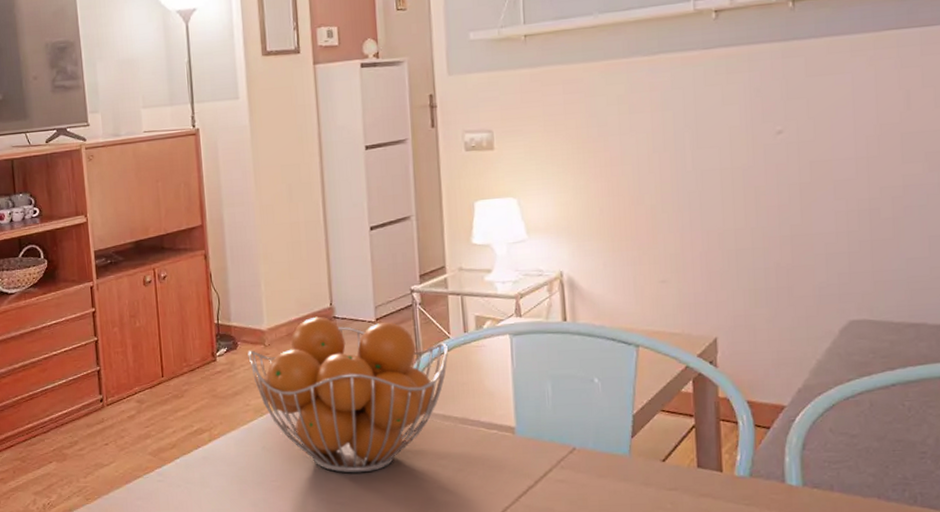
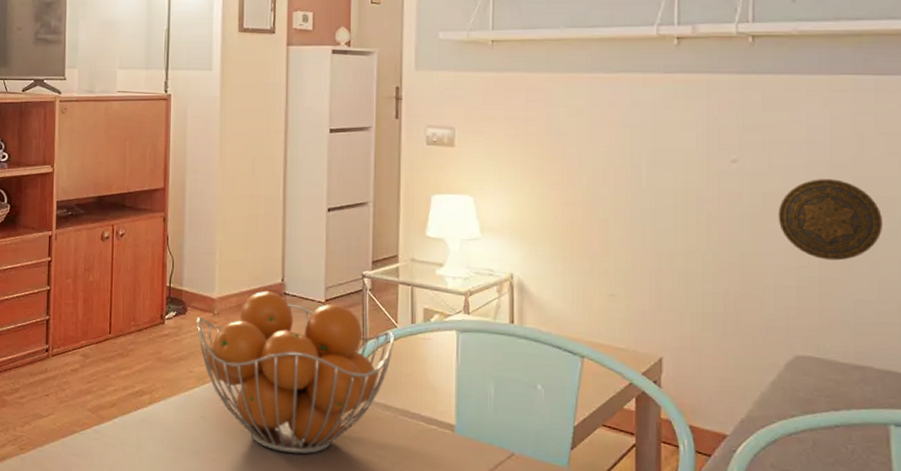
decorative plate: none [826,139,933,222] -> present [778,179,883,261]

